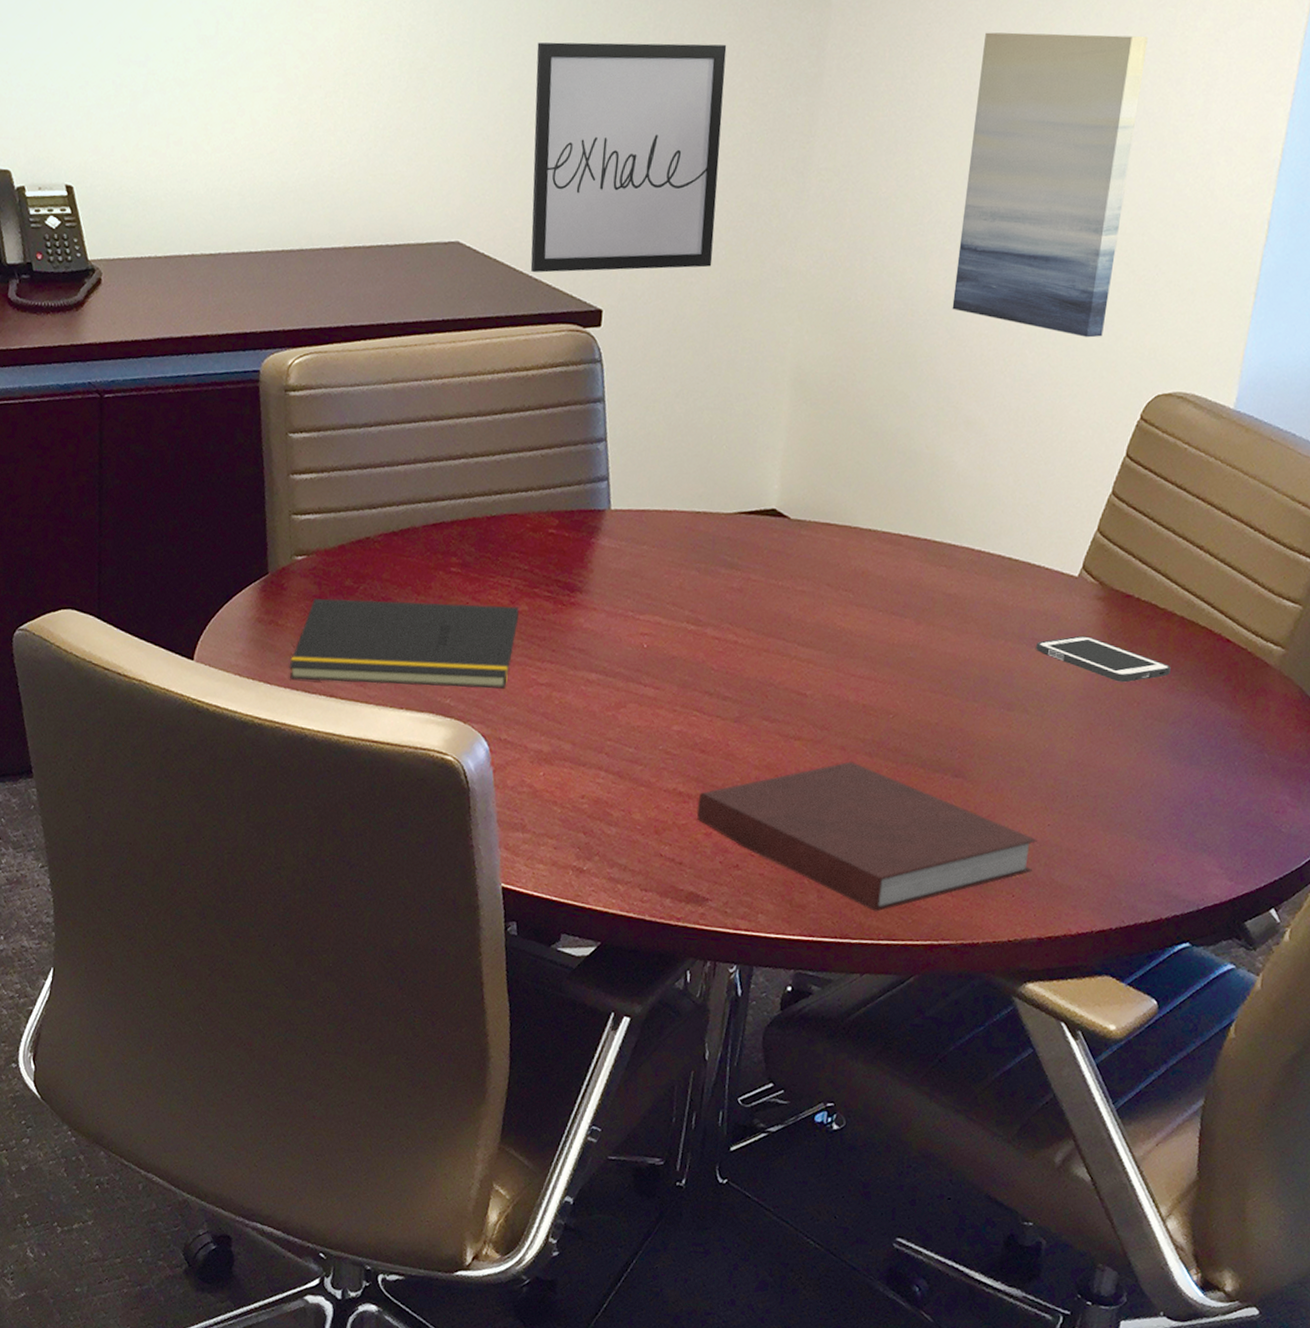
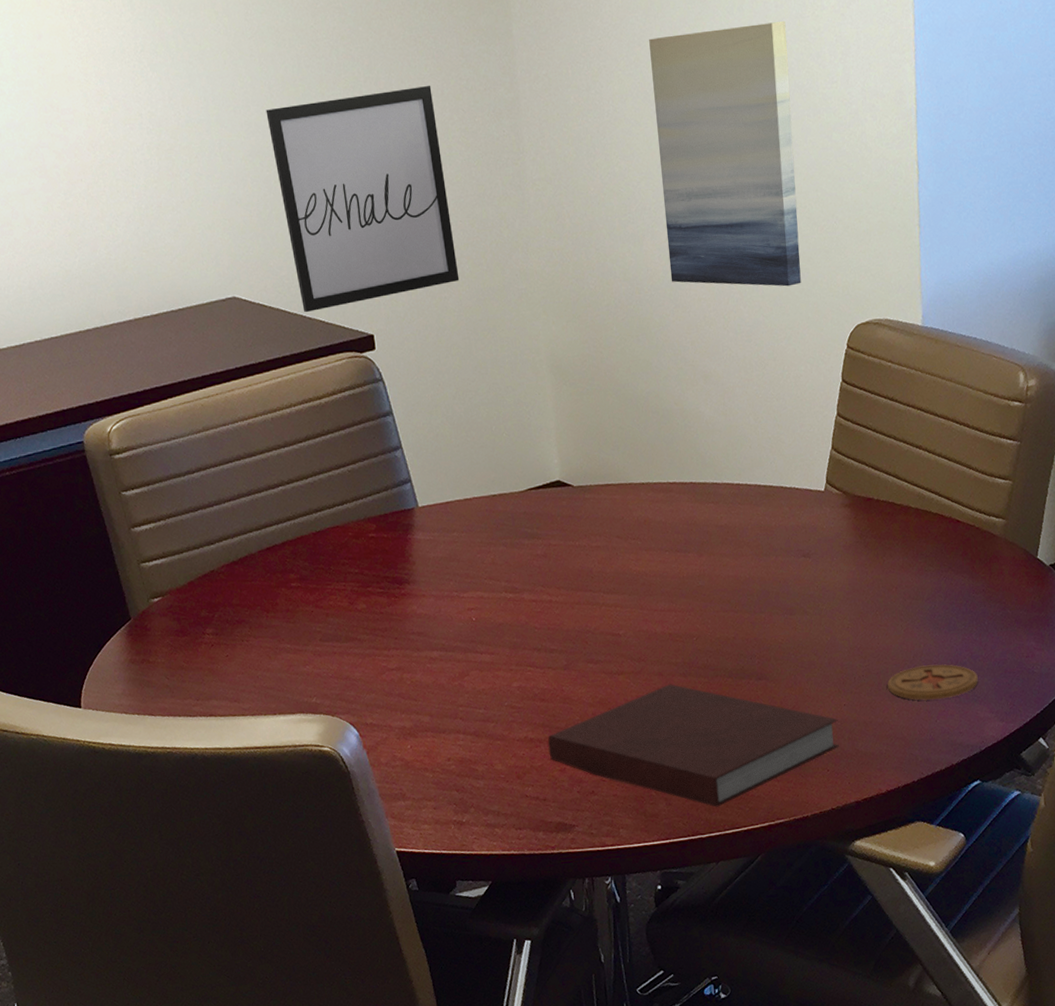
notepad: present [289,598,519,689] -> none [167,606,362,708]
cell phone: present [1036,635,1171,683] -> none [802,539,917,574]
coaster: none [1104,797,1213,841] -> present [887,663,978,700]

